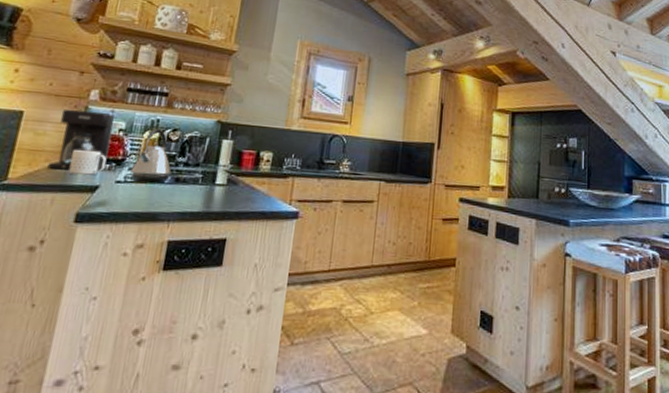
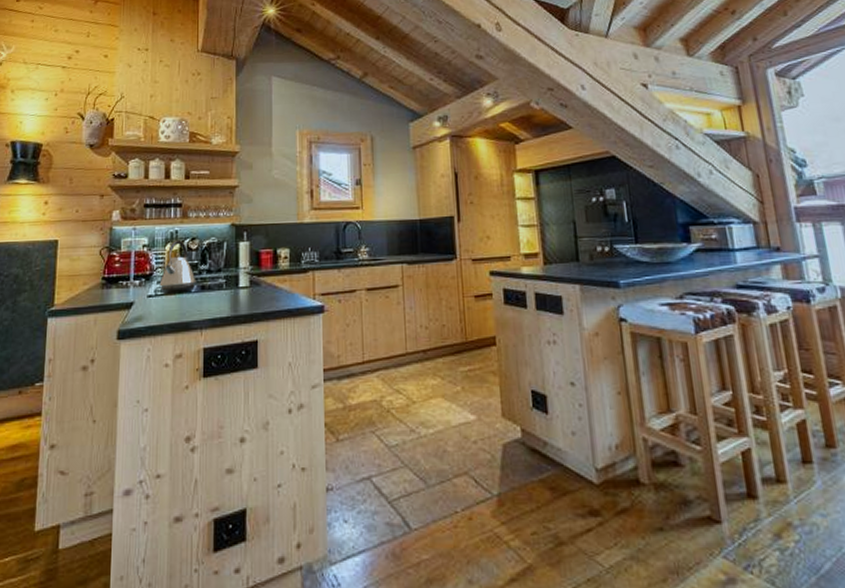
coffee maker: present [47,109,115,171] -> none [86,231,138,293]
mug: present [68,149,107,175] -> none [105,268,136,293]

